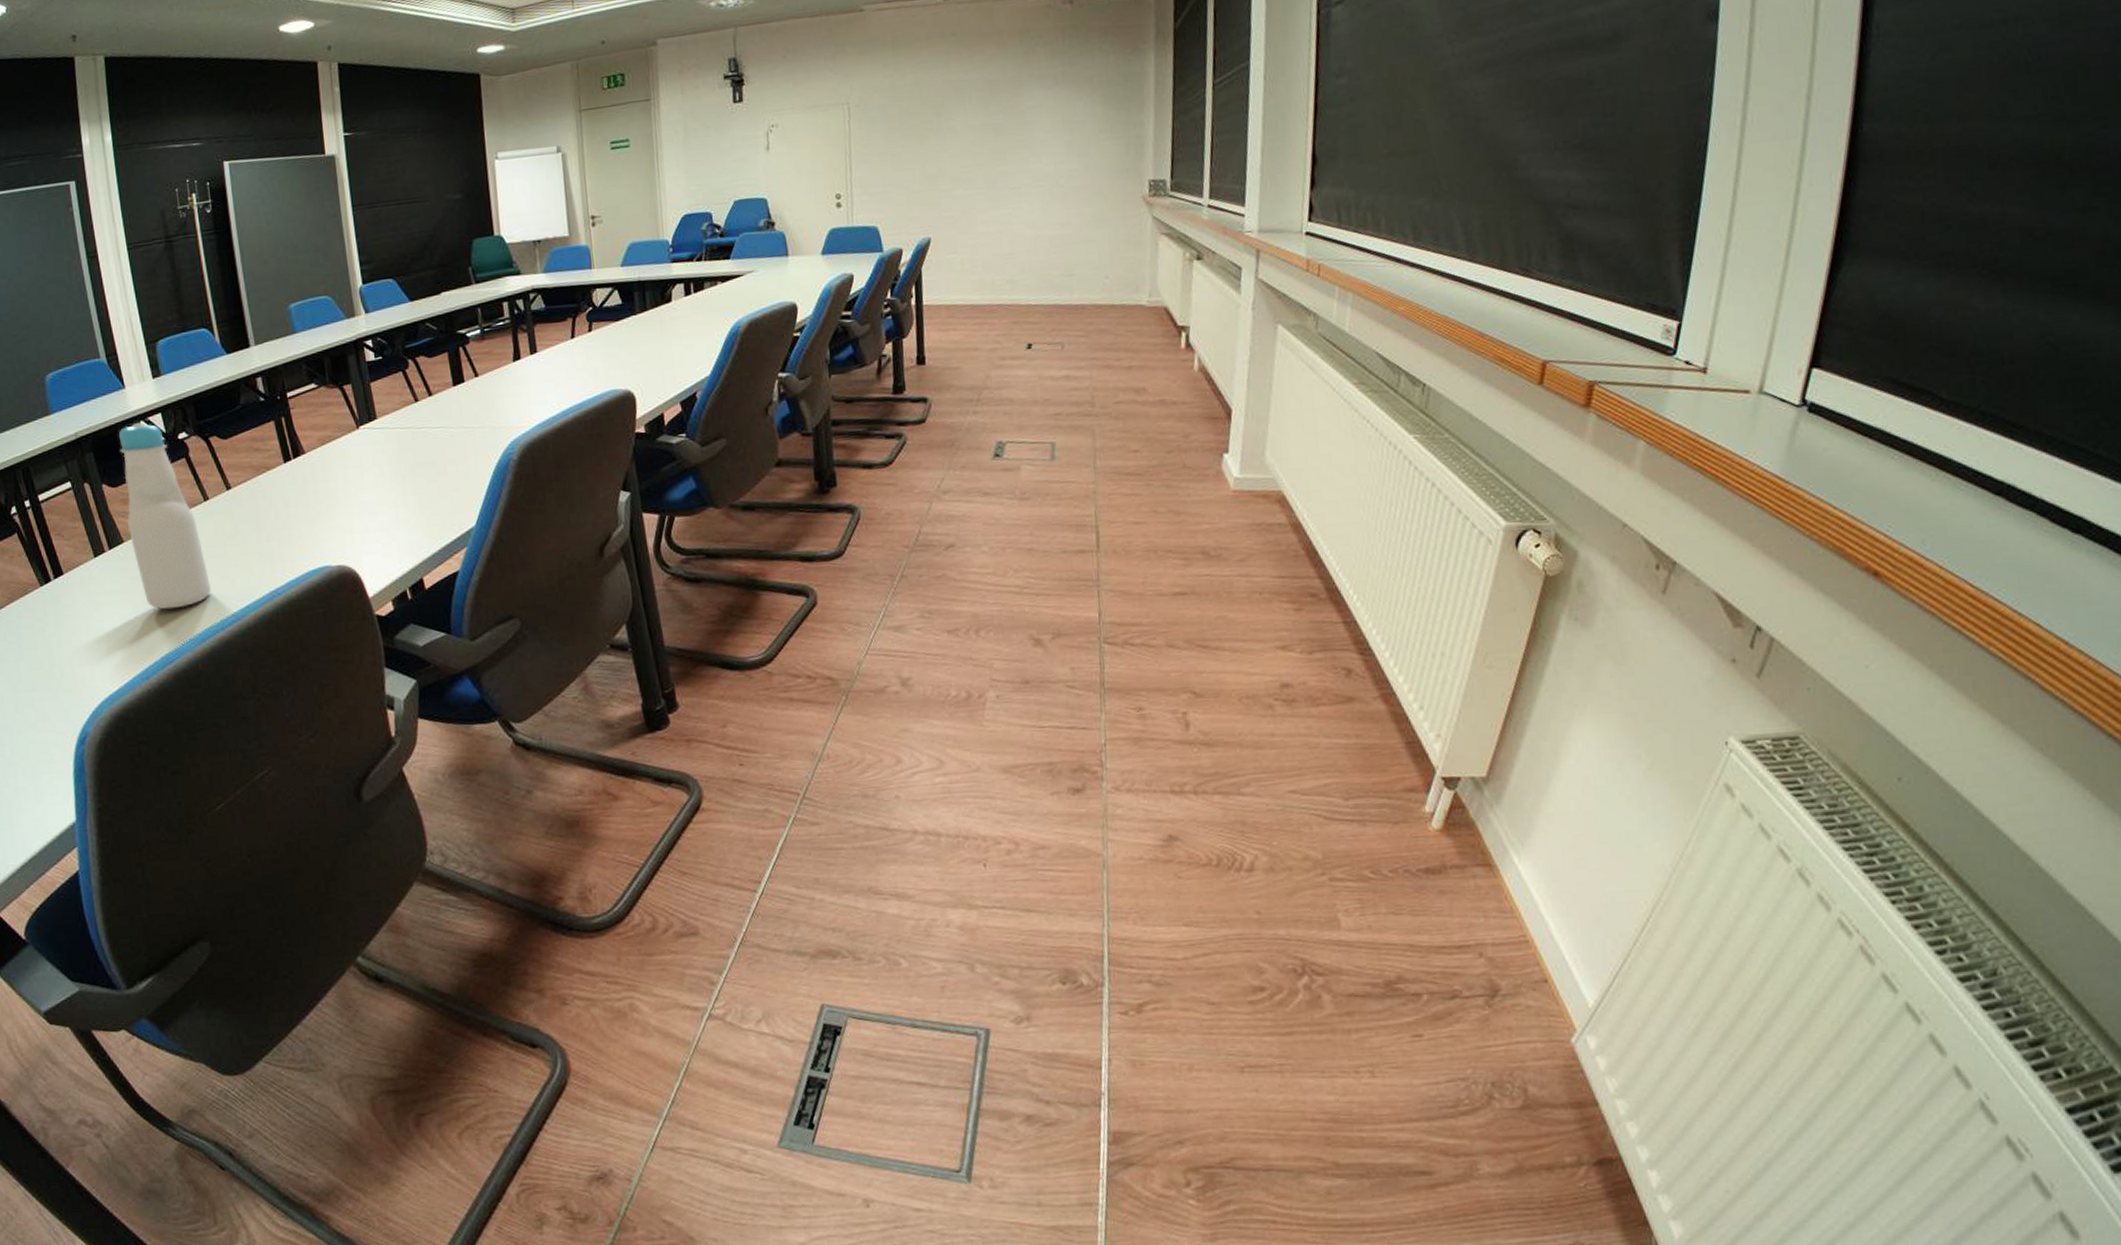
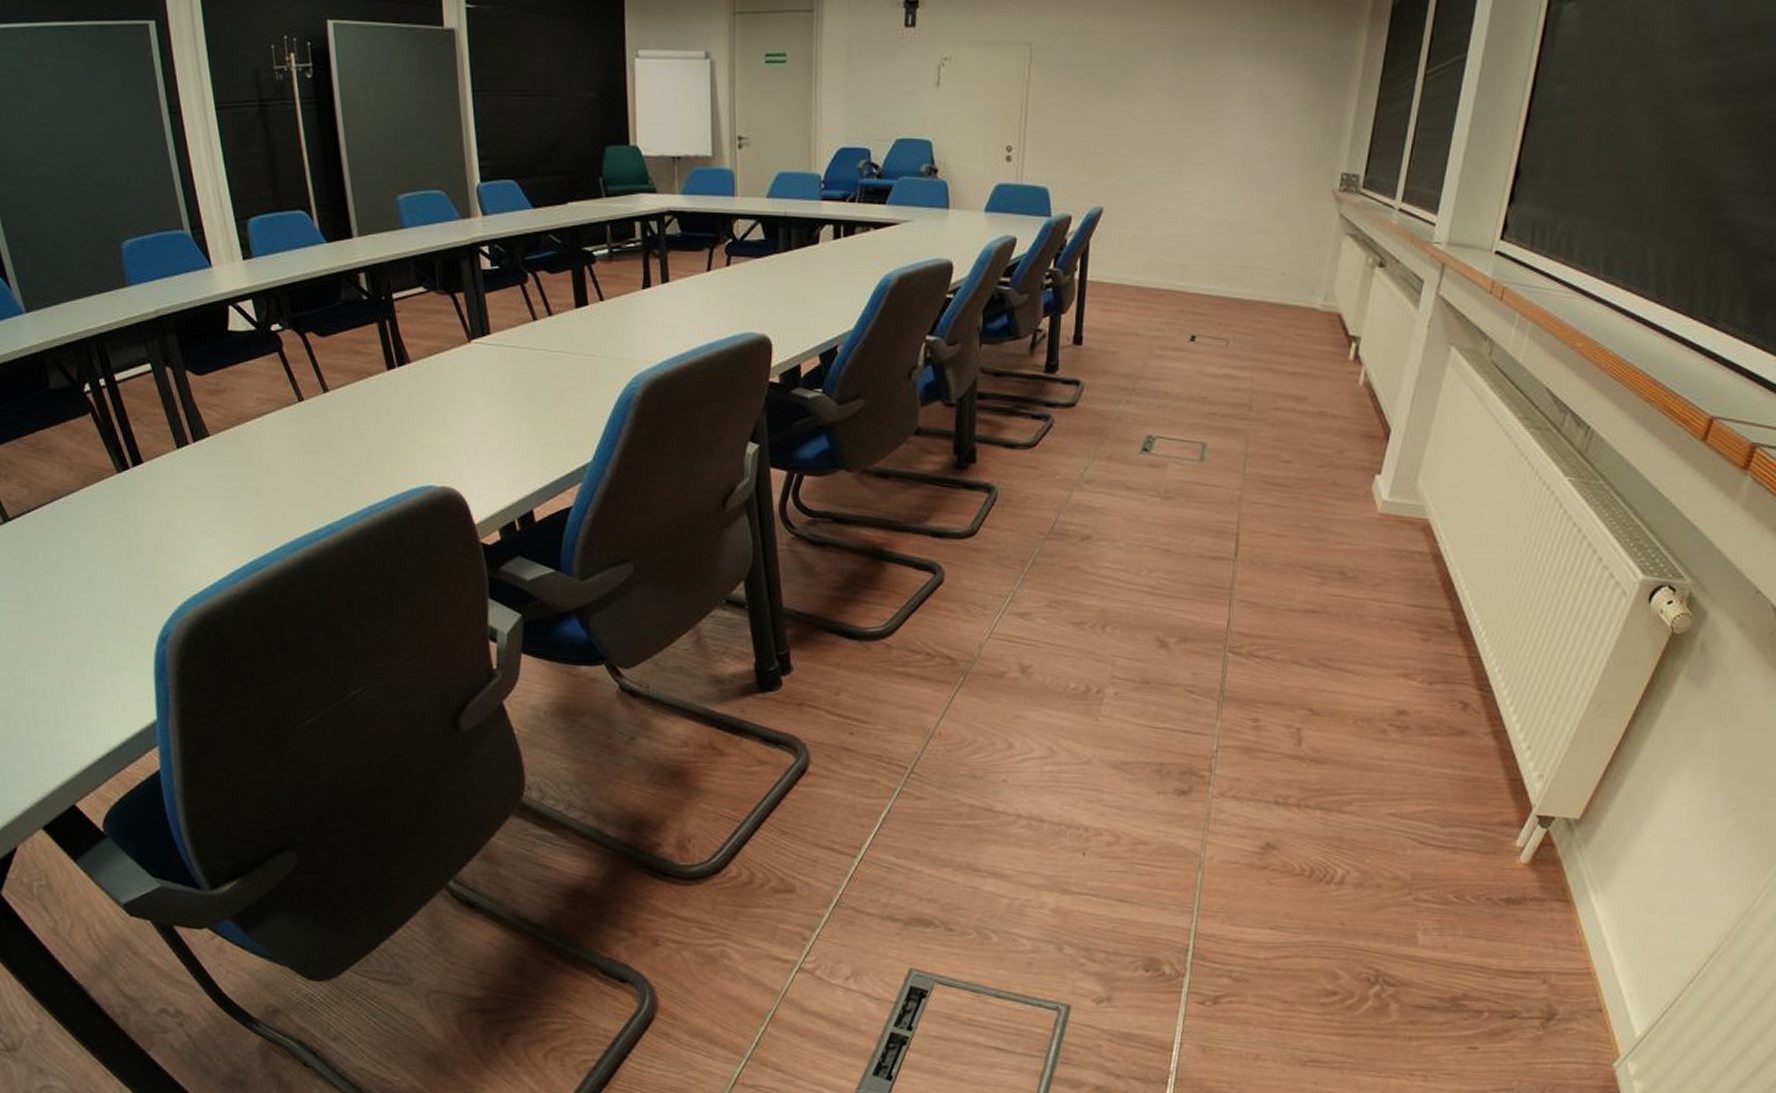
bottle: present [118,422,211,610] -> none [204,308,305,513]

